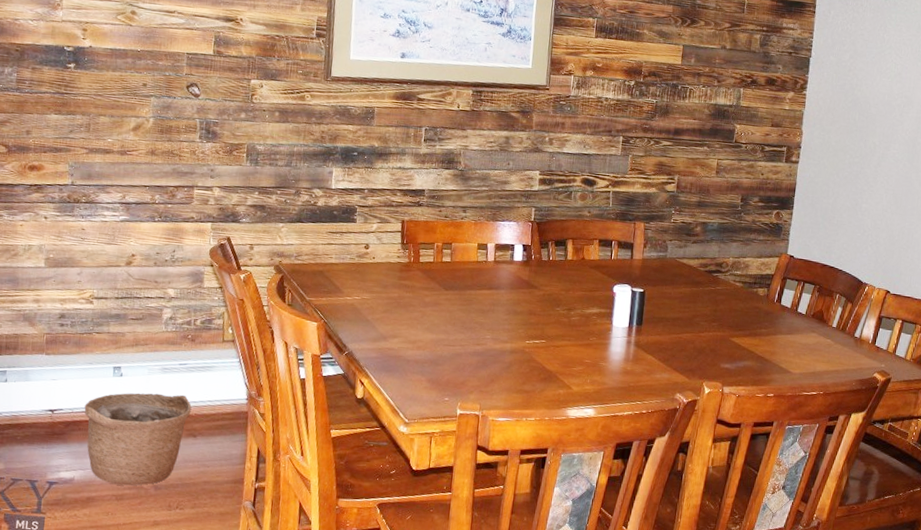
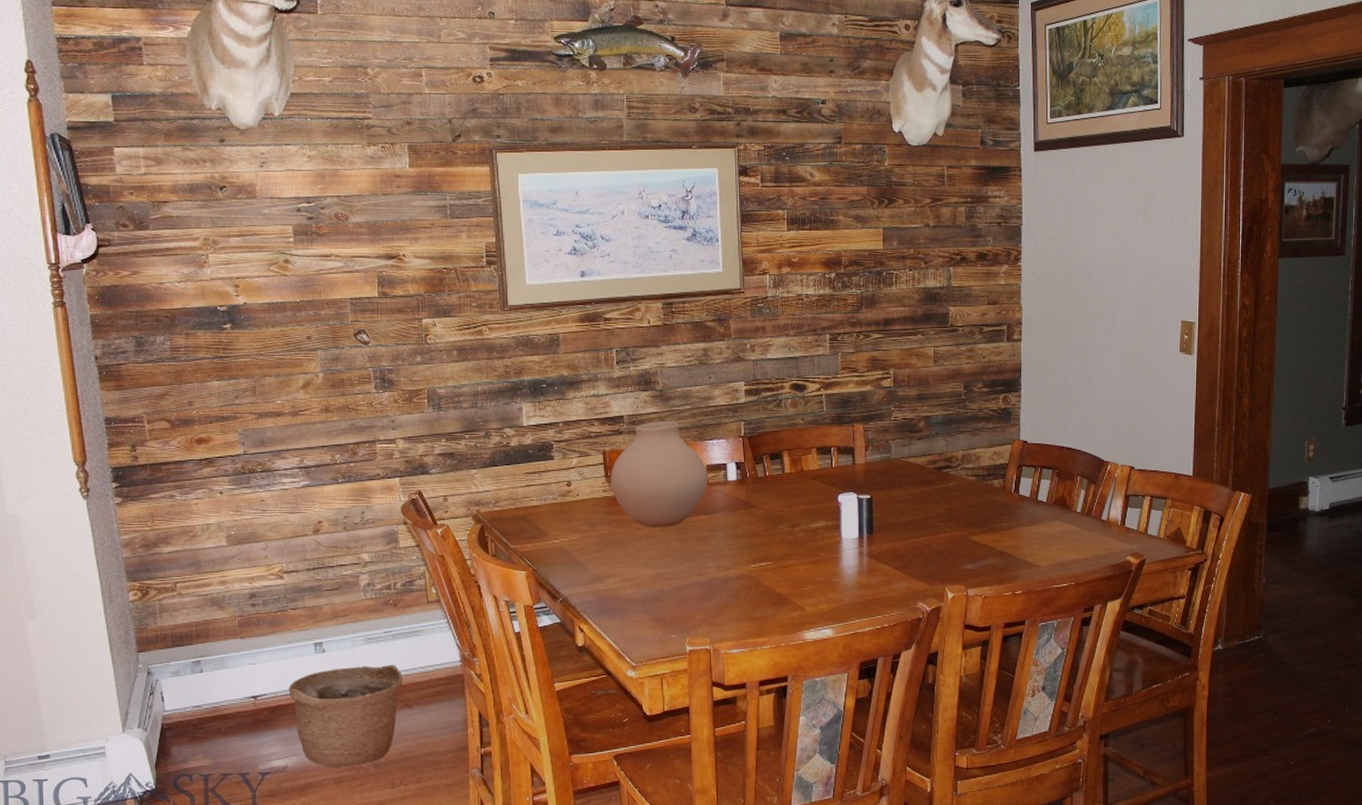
vase: none [405,198,497,297] -> present [611,422,709,527]

